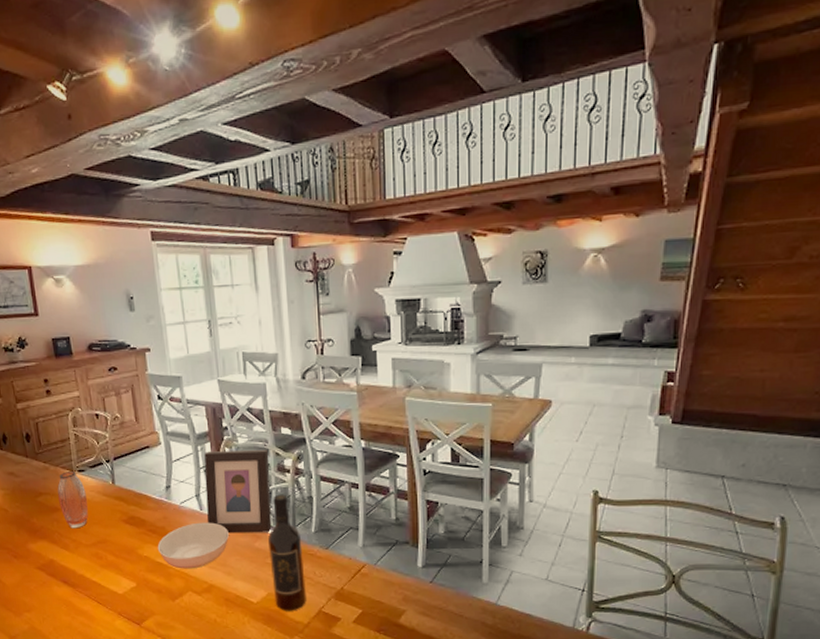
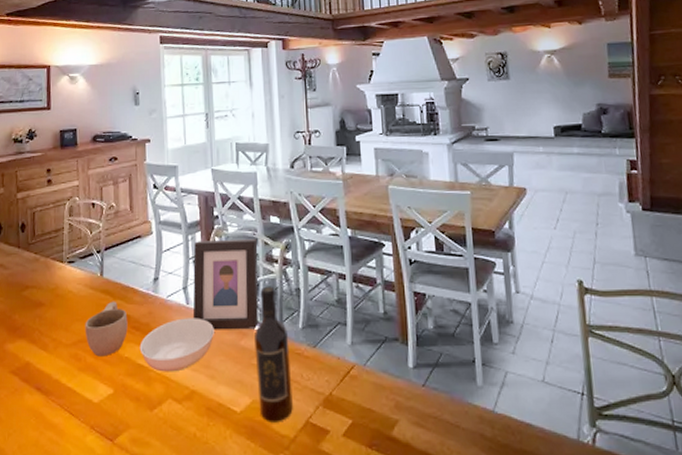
vase: present [57,470,88,529] -> none [44,261,74,326]
cup: none [102,506,145,556] -> present [85,301,128,357]

